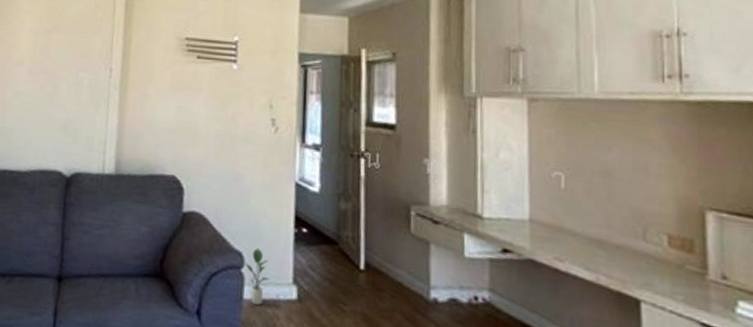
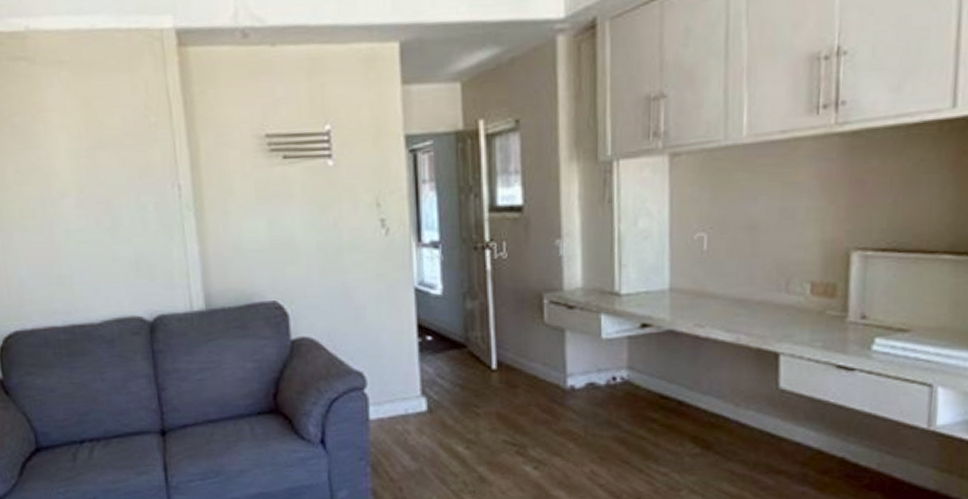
potted plant: present [245,248,269,305] -> none [367,365,395,423]

